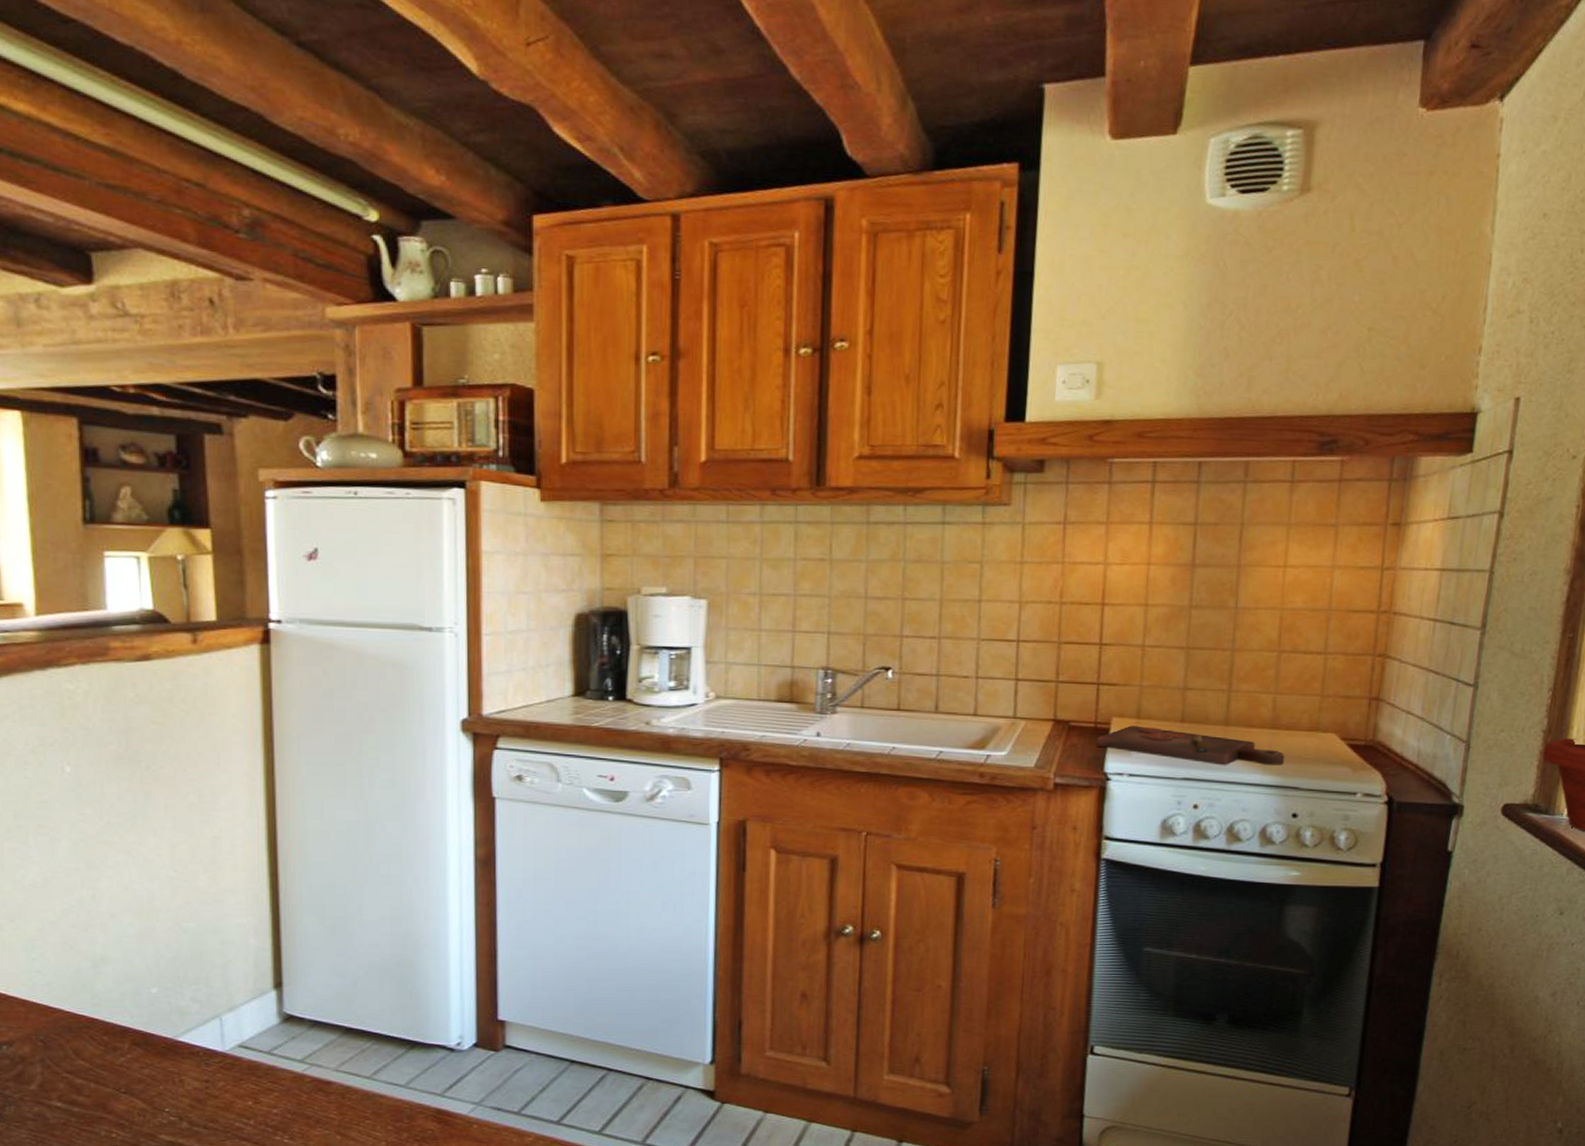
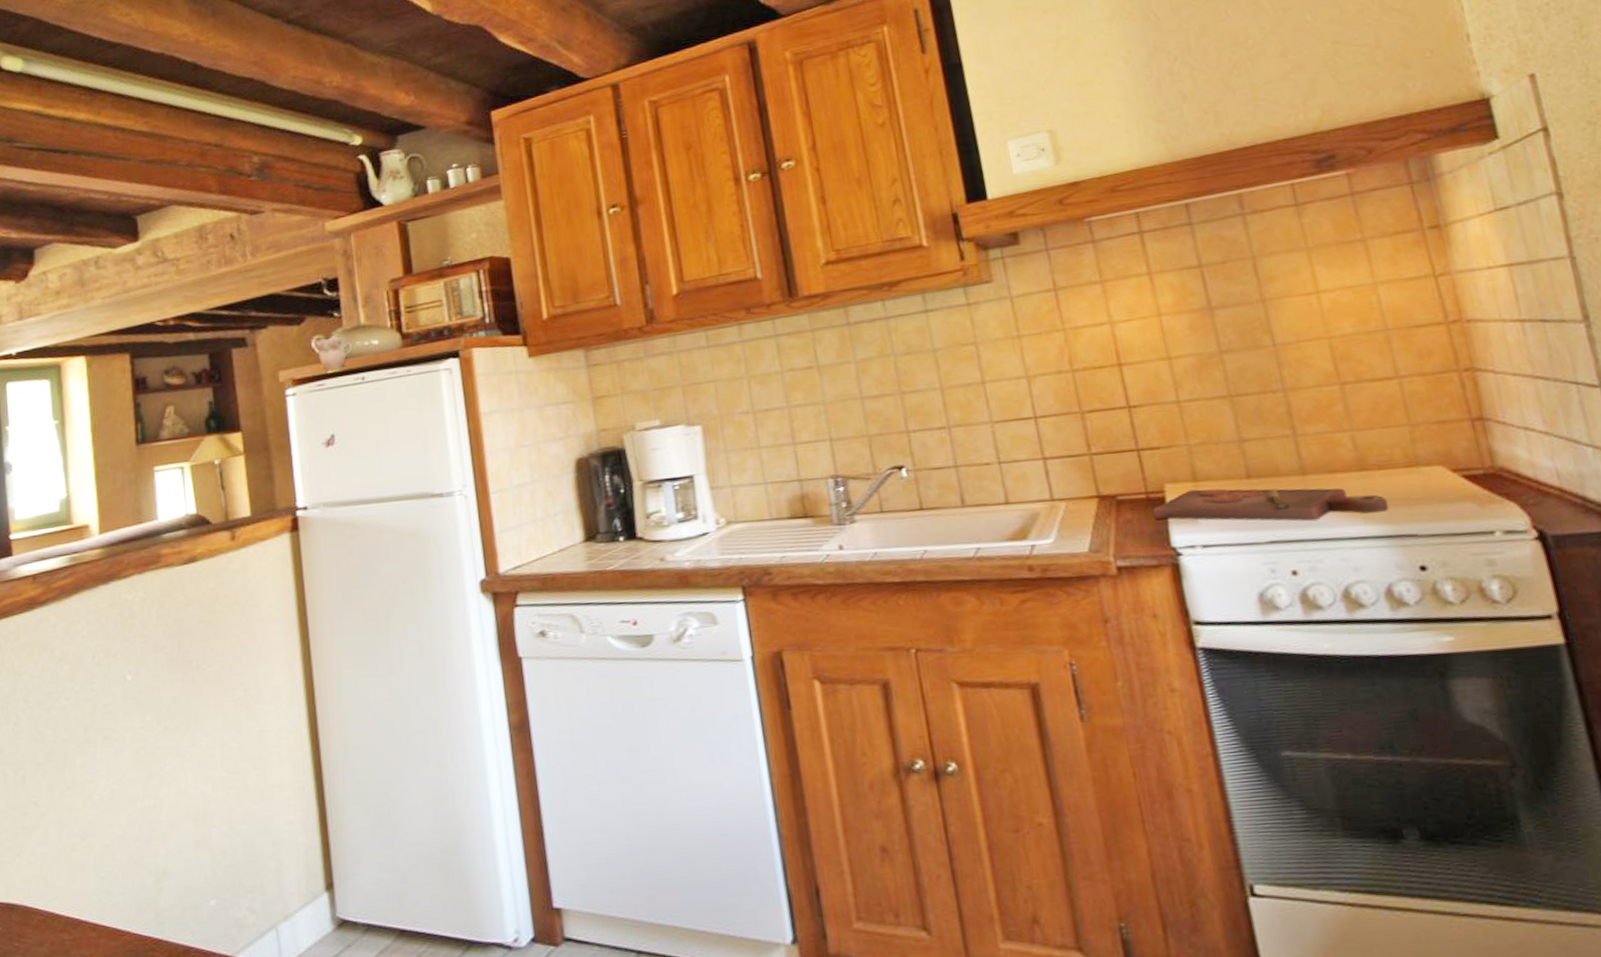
teacup: none [302,441,347,480] -> present [314,337,353,373]

